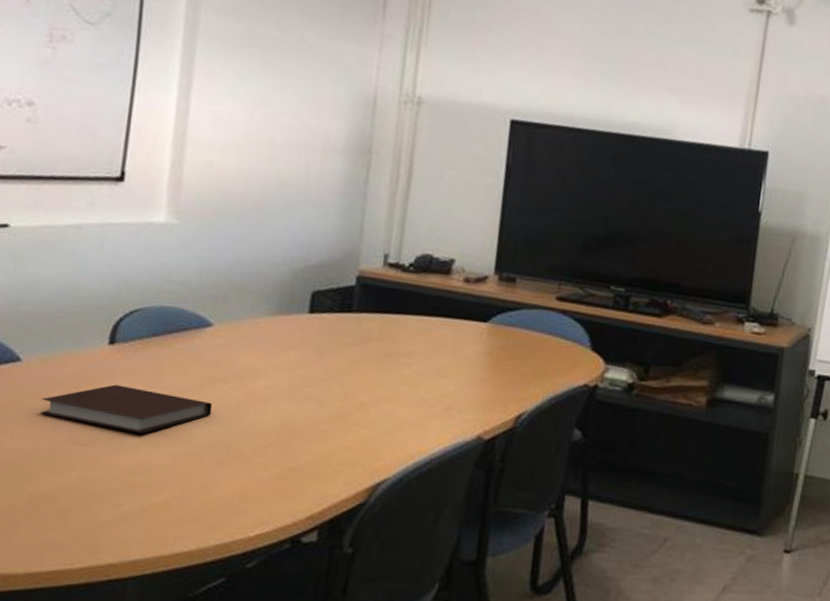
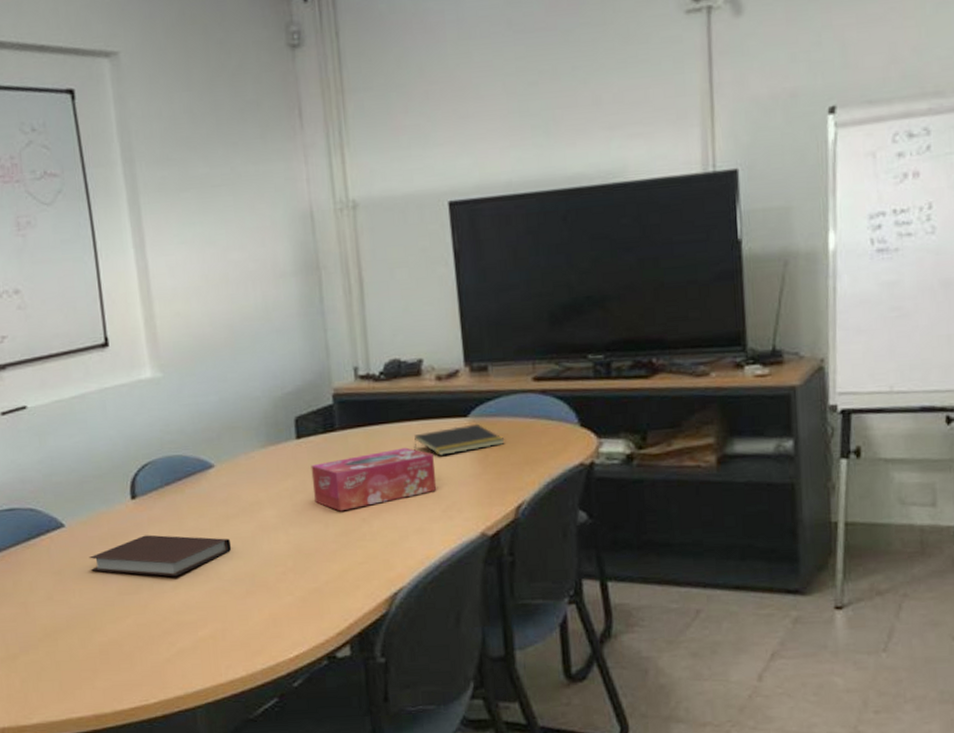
tissue box: none [314,340,446,393] -> present [311,447,437,512]
notepad: none [428,329,519,356] -> present [414,423,505,457]

